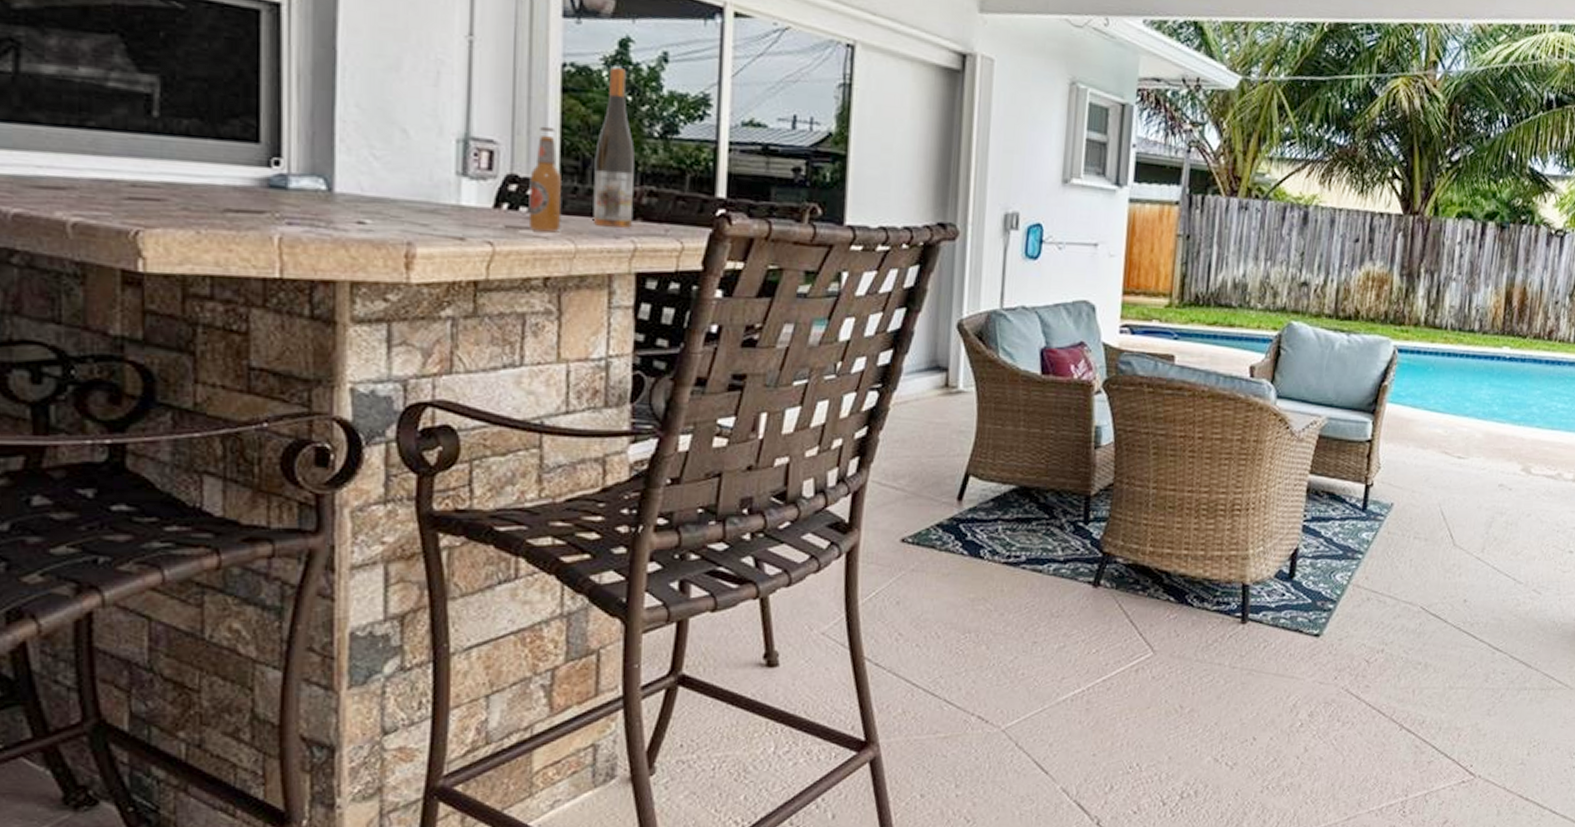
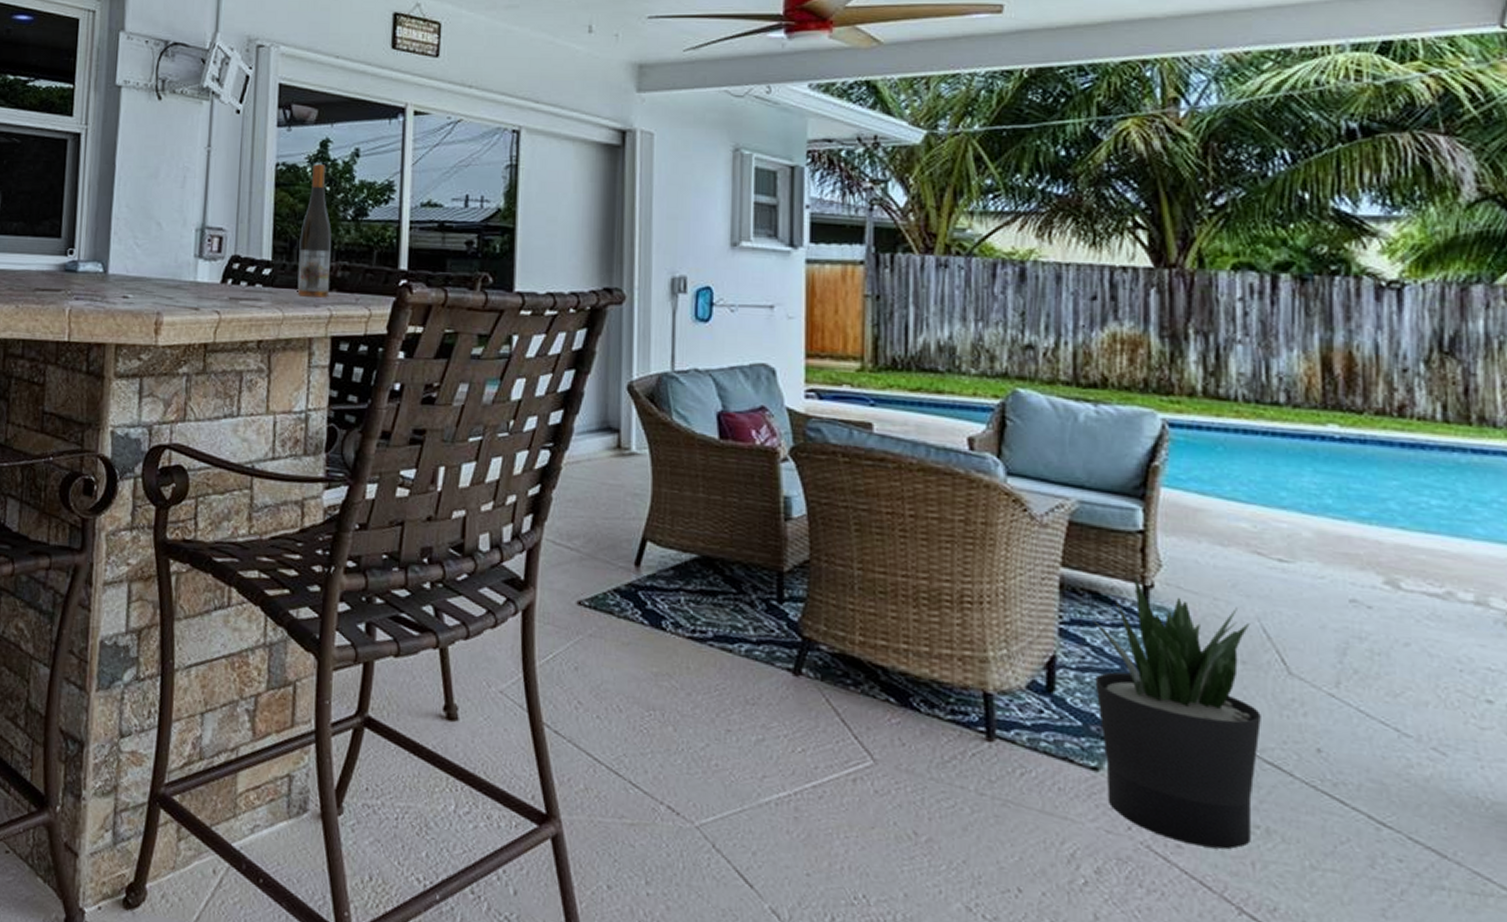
beer bottle: present [528,126,563,233] -> none [247,215,274,303]
planter: none [1323,479,1434,684] -> present [1091,578,1261,850]

